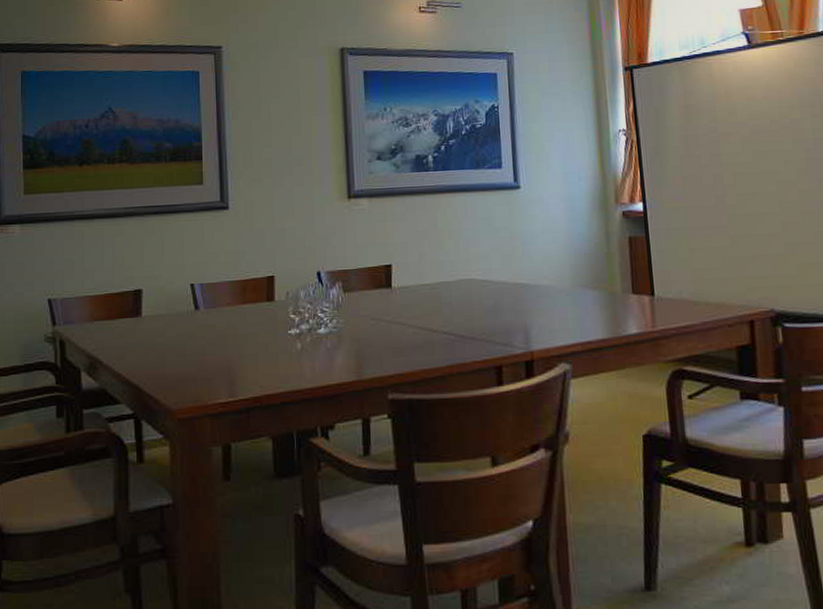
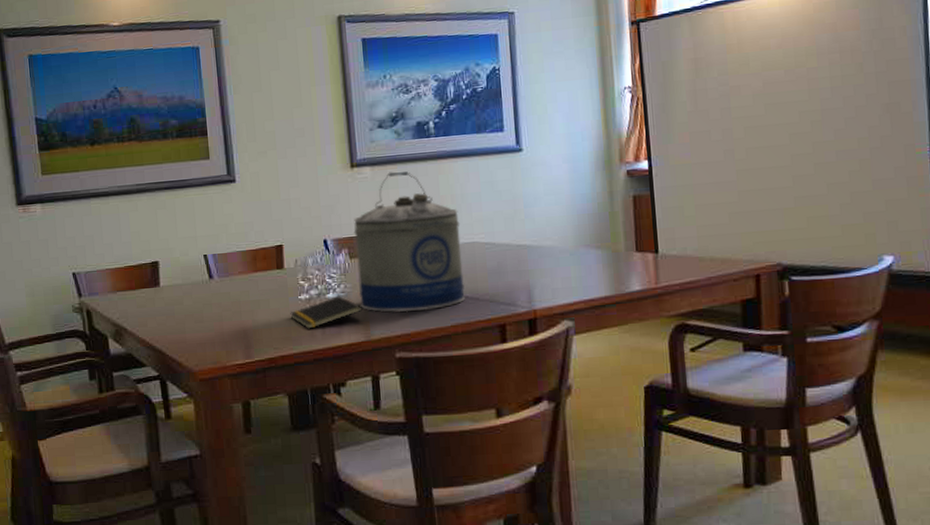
notepad: none [278,332,355,366] -> present [290,296,362,329]
water jug: none [348,204,461,351] -> present [353,172,465,312]

